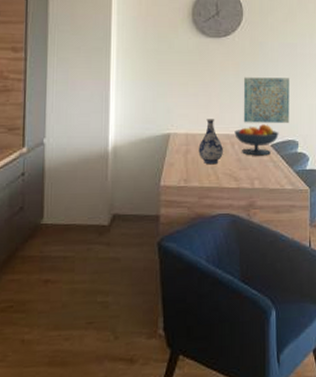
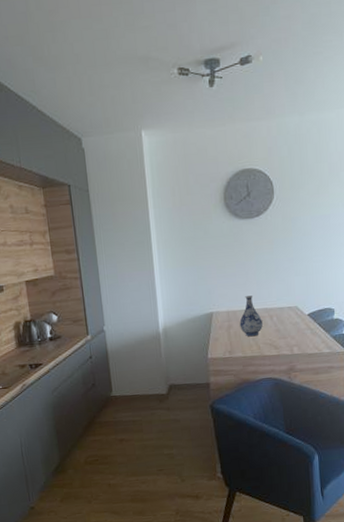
fruit bowl: present [234,124,279,156] -> none [272,295,315,326]
wall art: present [243,77,290,123] -> none [278,249,325,296]

